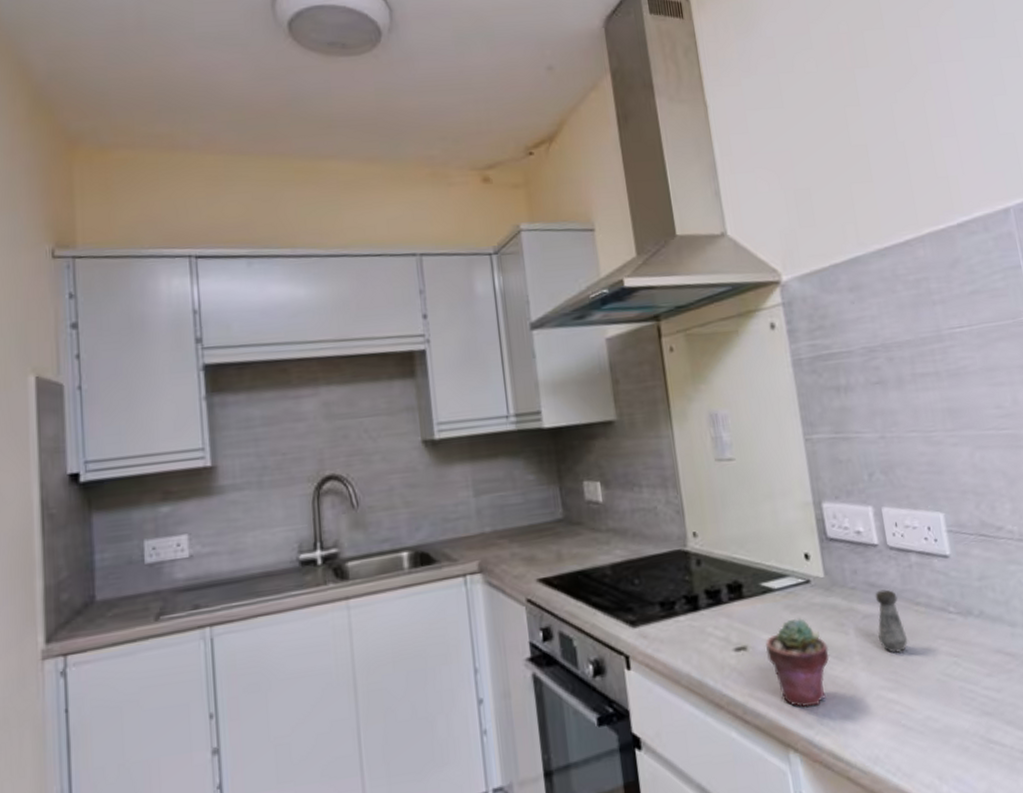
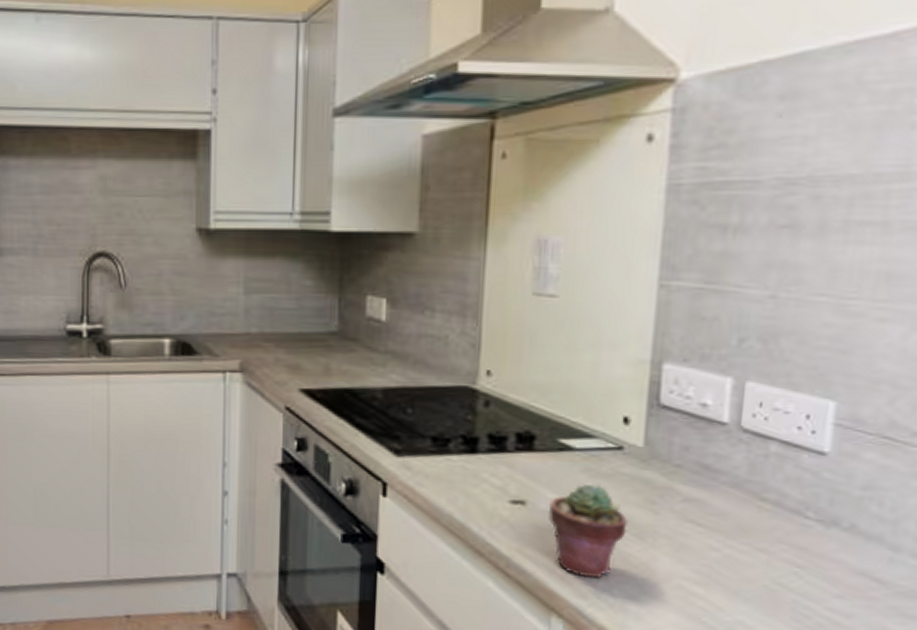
salt shaker: present [875,589,908,653] -> none [696,474,738,547]

